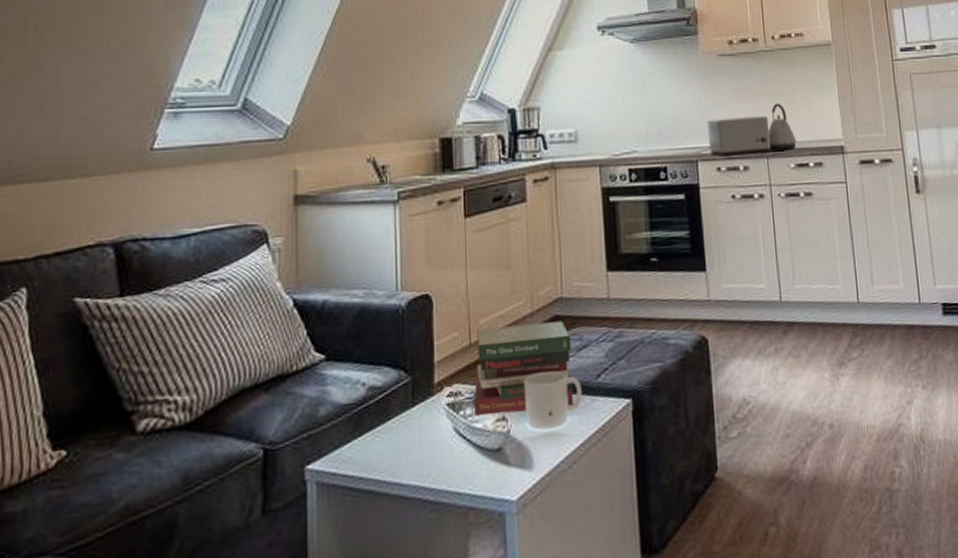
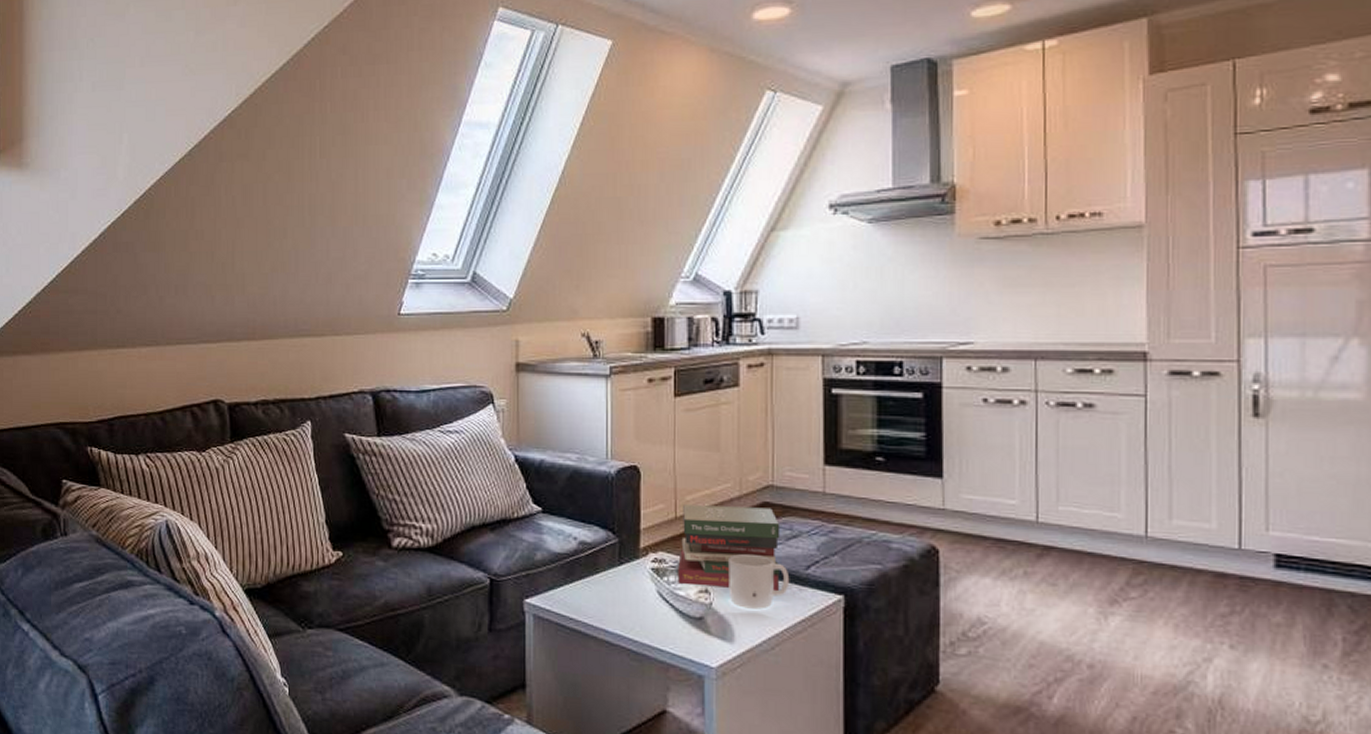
toaster: present [707,116,771,158] -> none [958,311,1042,356]
kettle: present [768,103,797,152] -> none [1038,296,1079,354]

